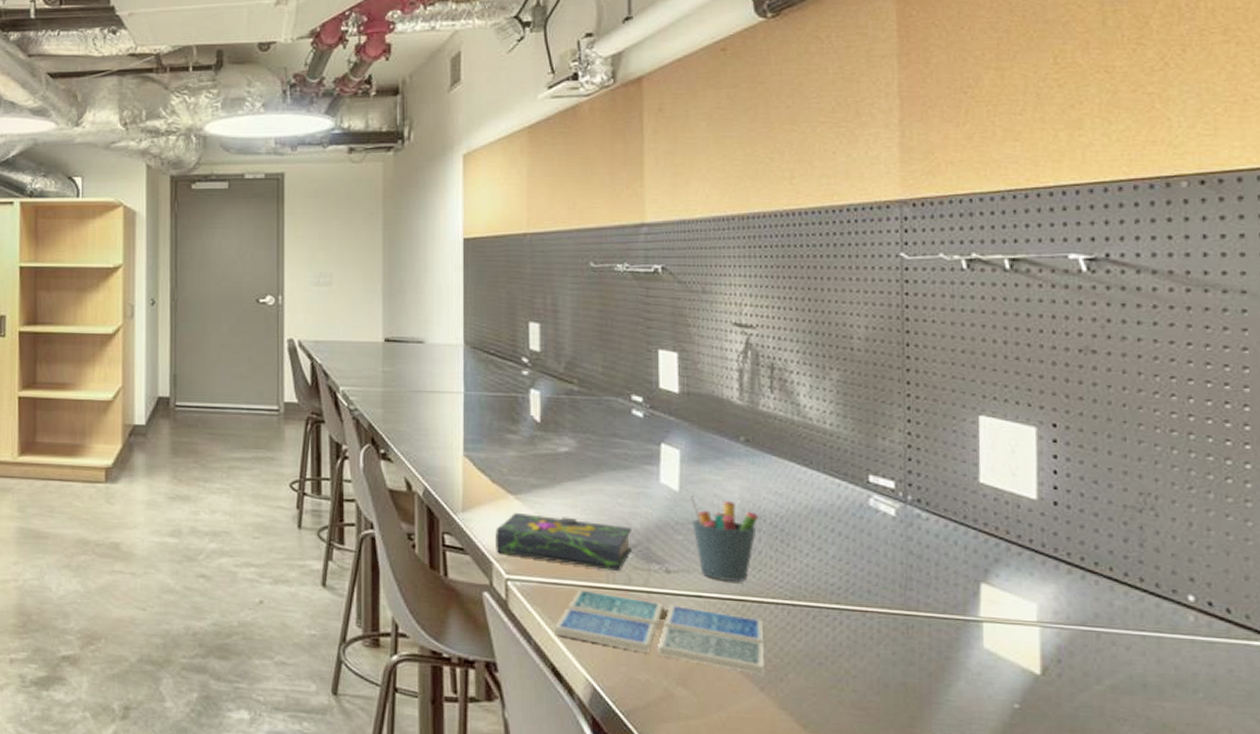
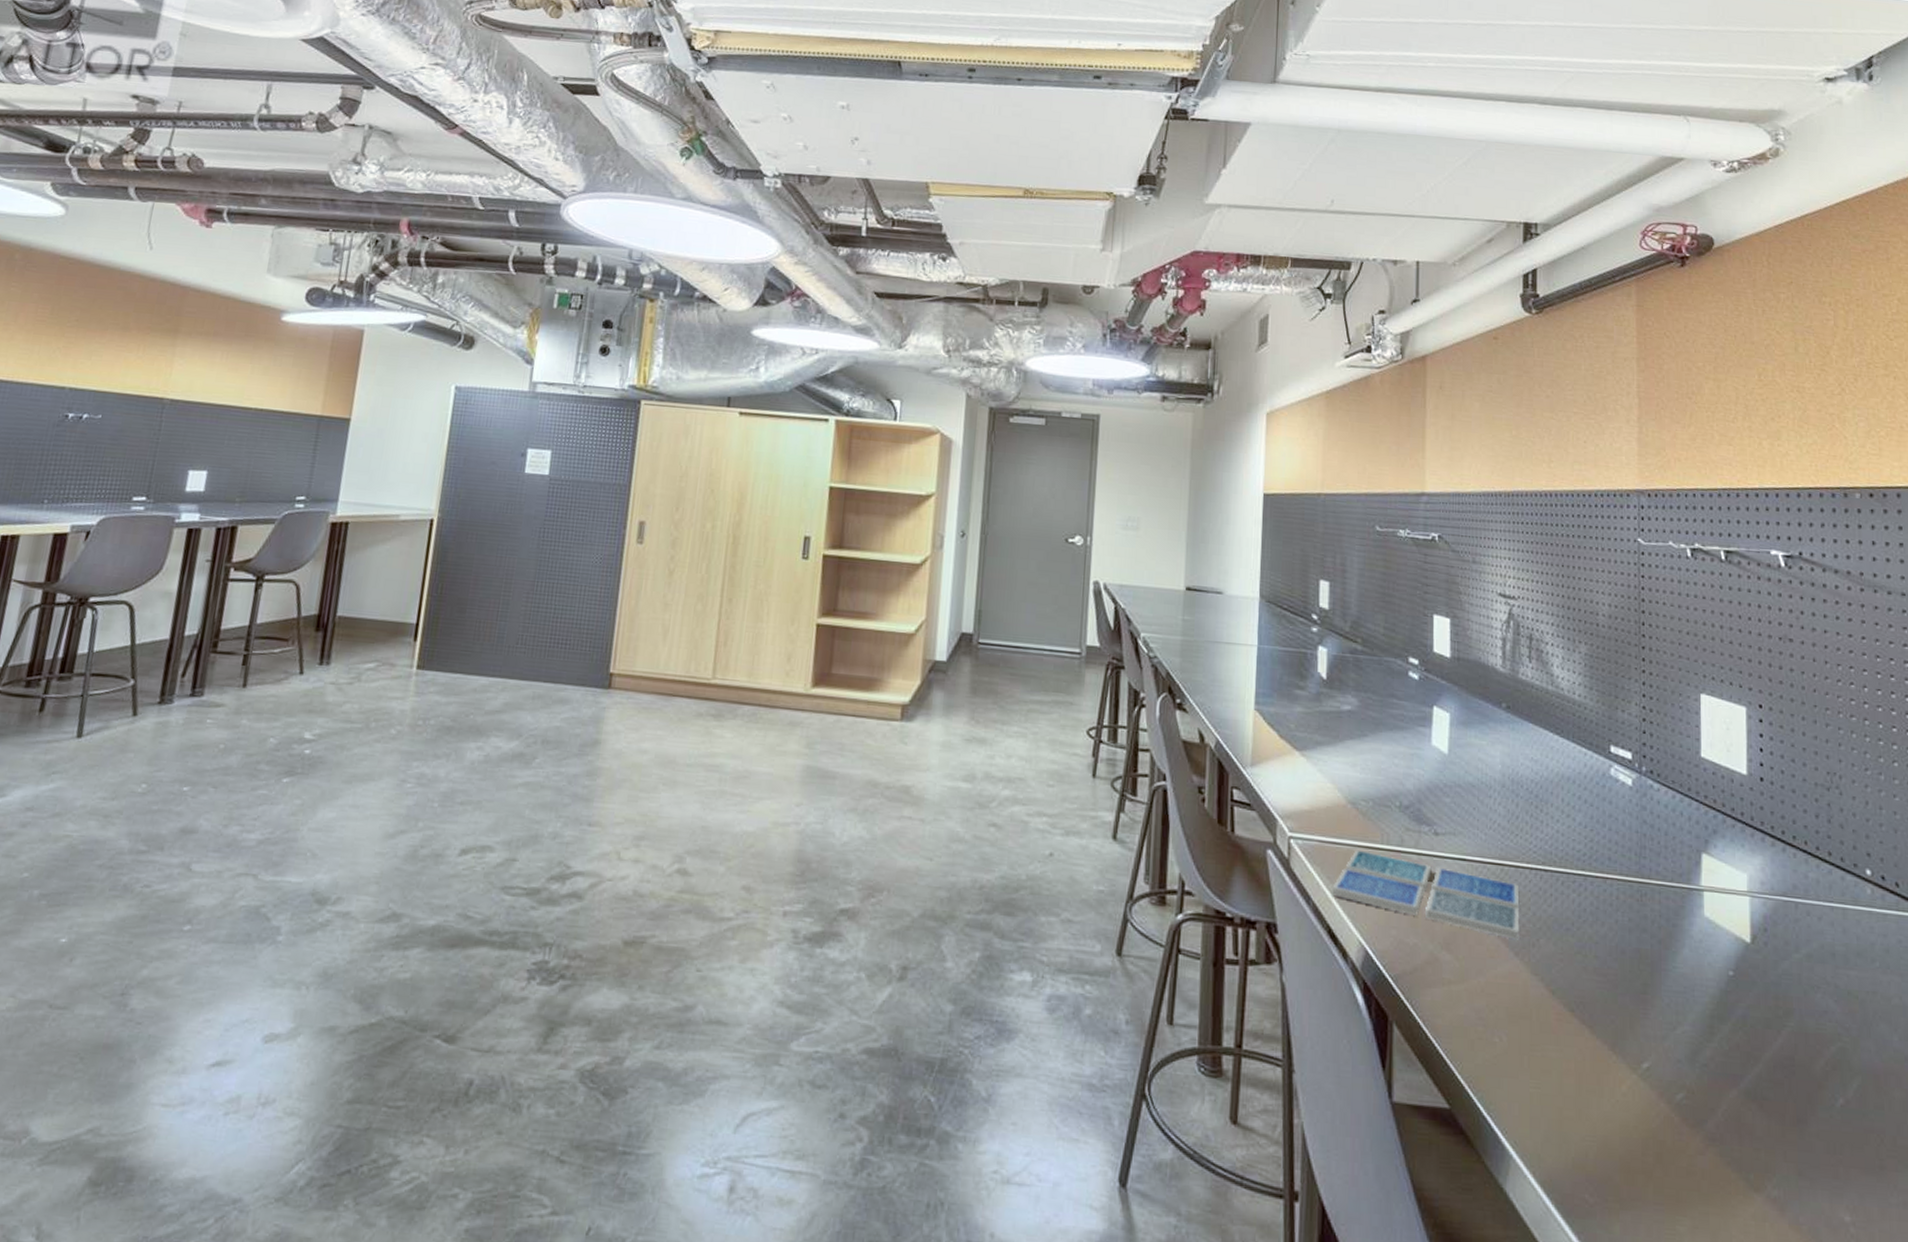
book: present [495,512,632,572] -> none [1280,768,1405,833]
pen holder: present [689,493,758,581] -> none [1457,756,1516,846]

